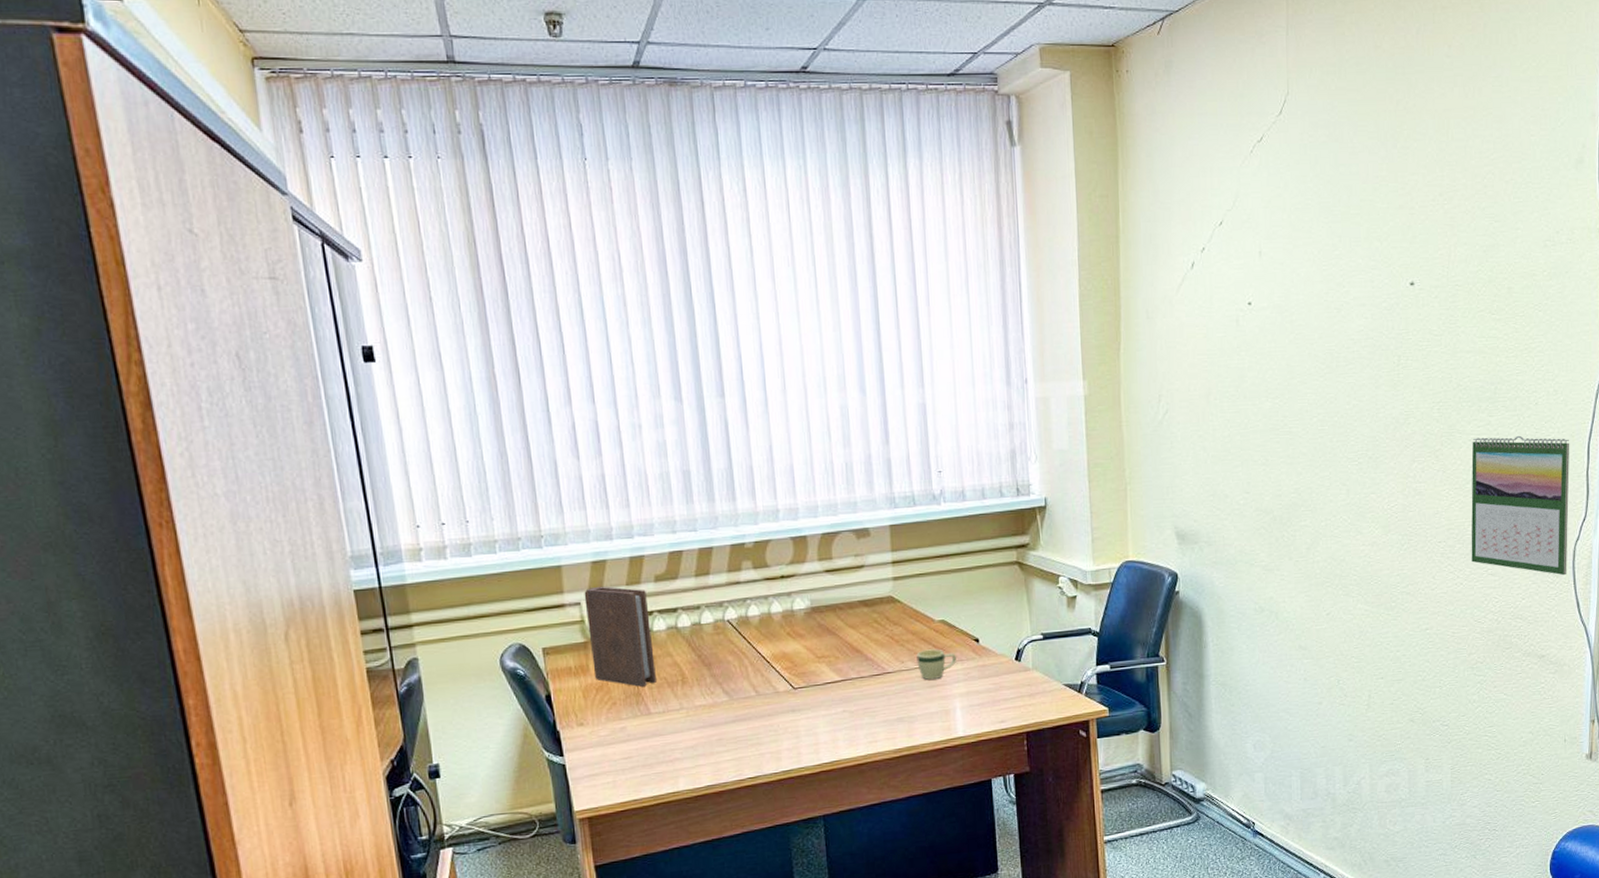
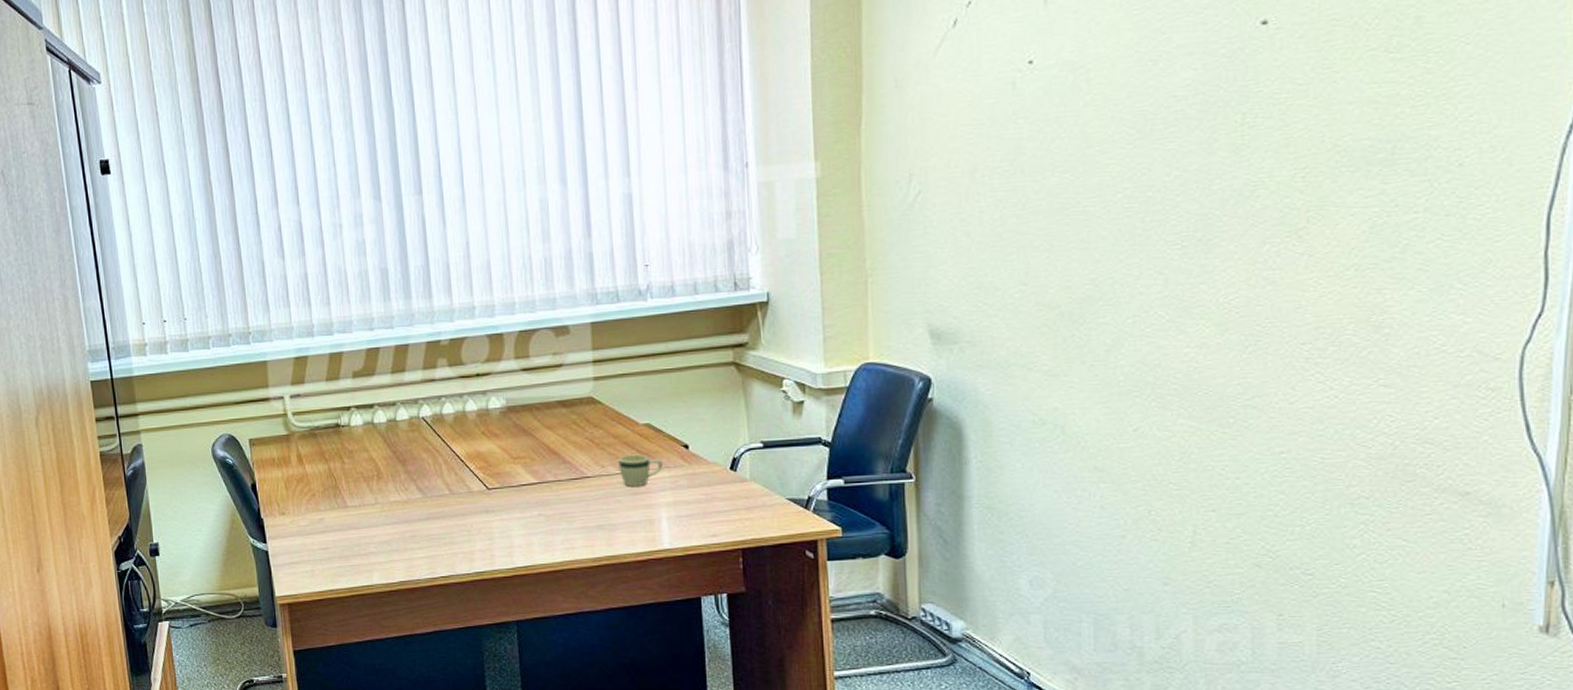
book: present [584,586,656,687] -> none [287,381,353,480]
calendar: present [1471,435,1570,576] -> none [1352,206,1517,389]

